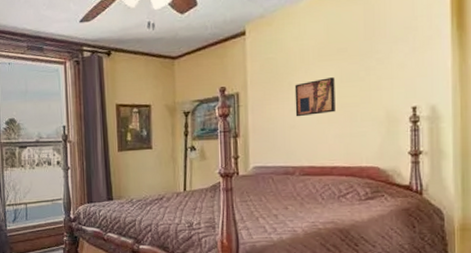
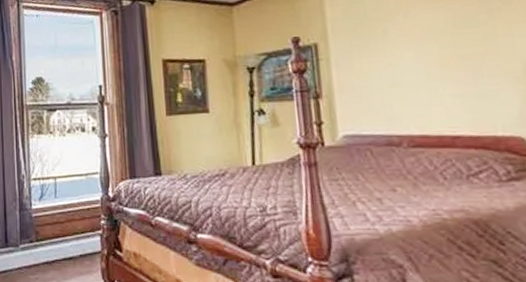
wall art: present [294,77,336,117] -> none [391,22,451,73]

